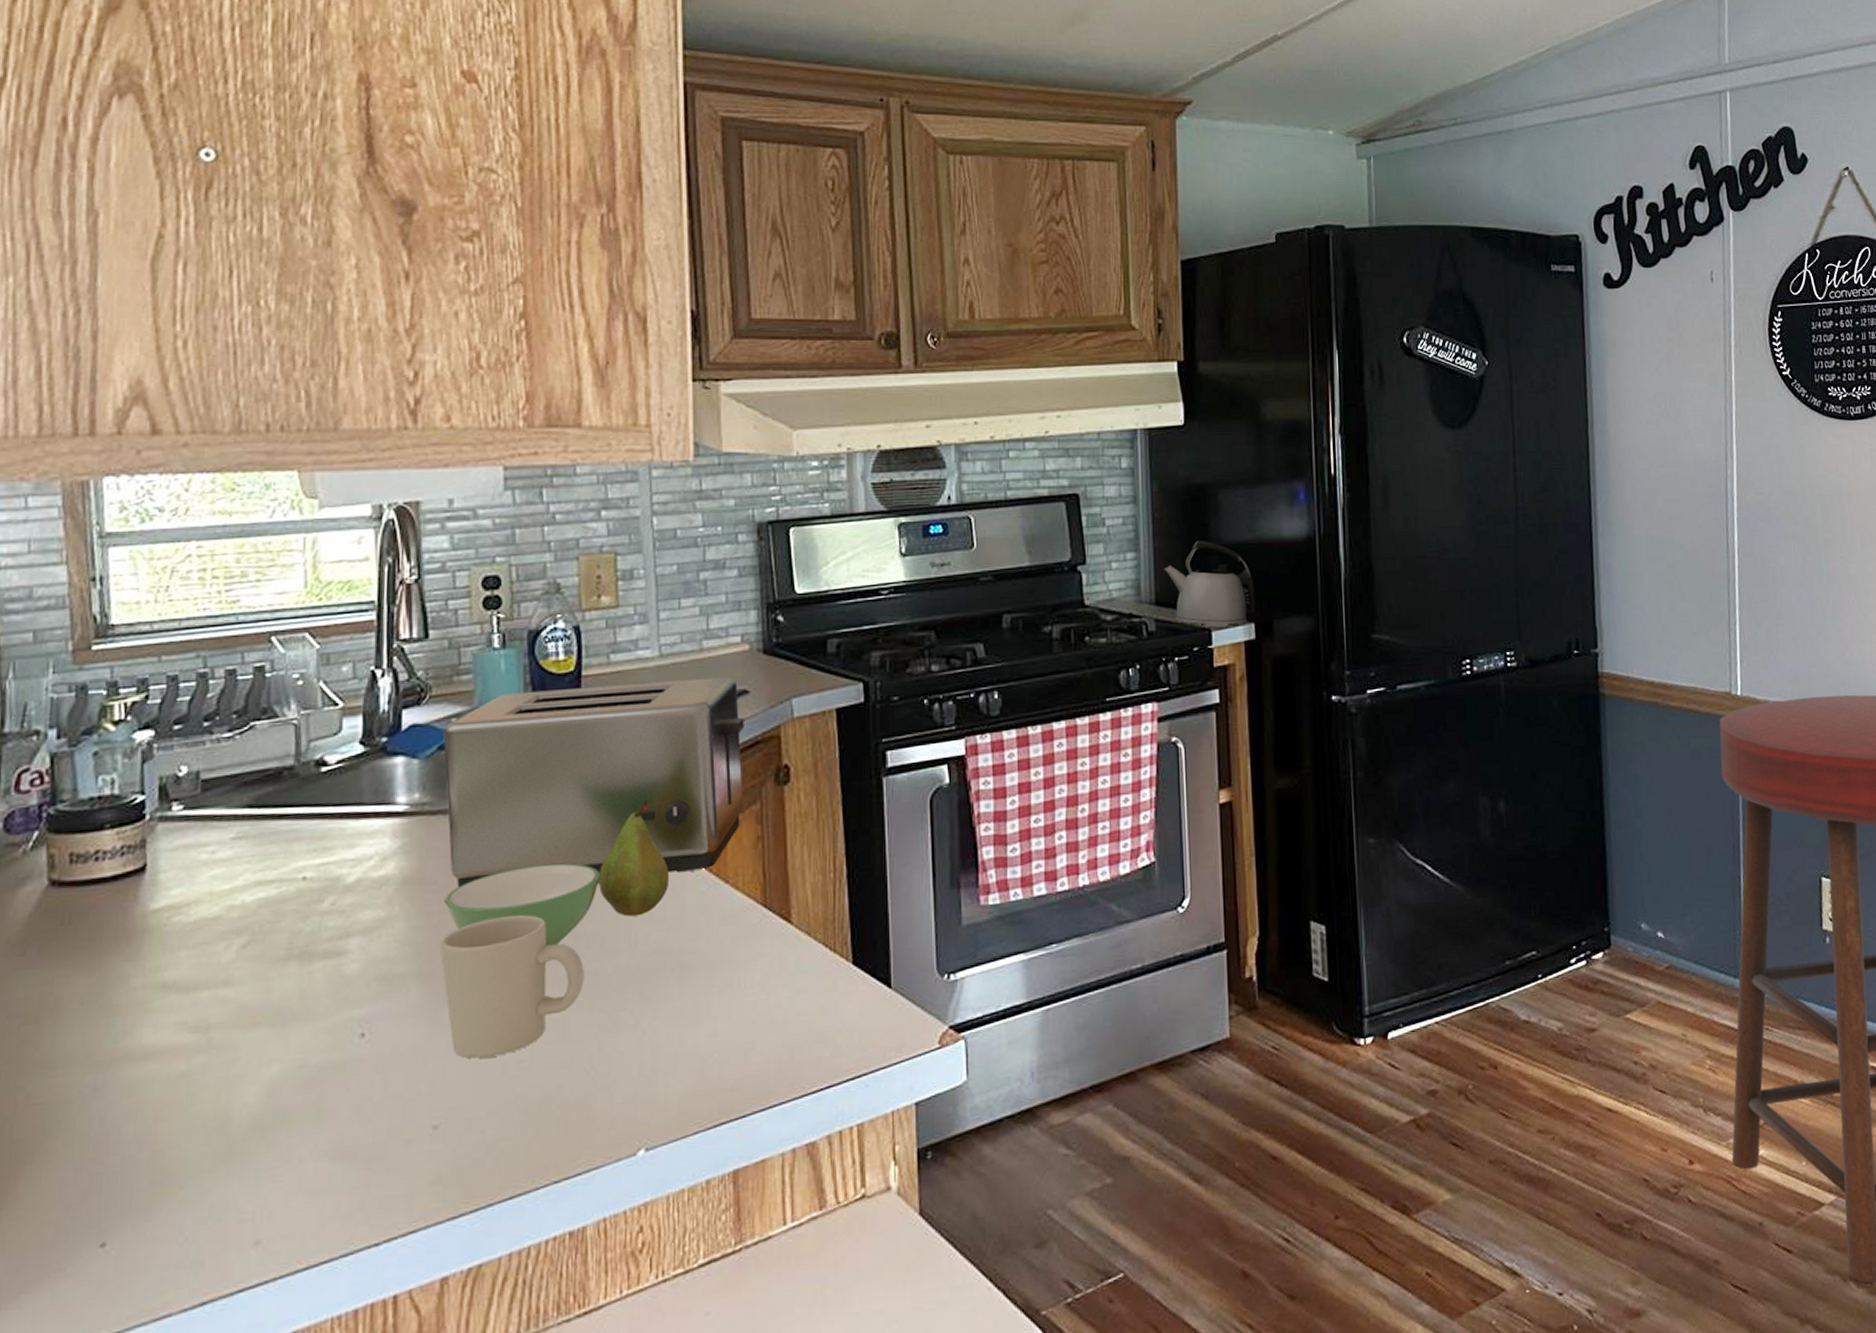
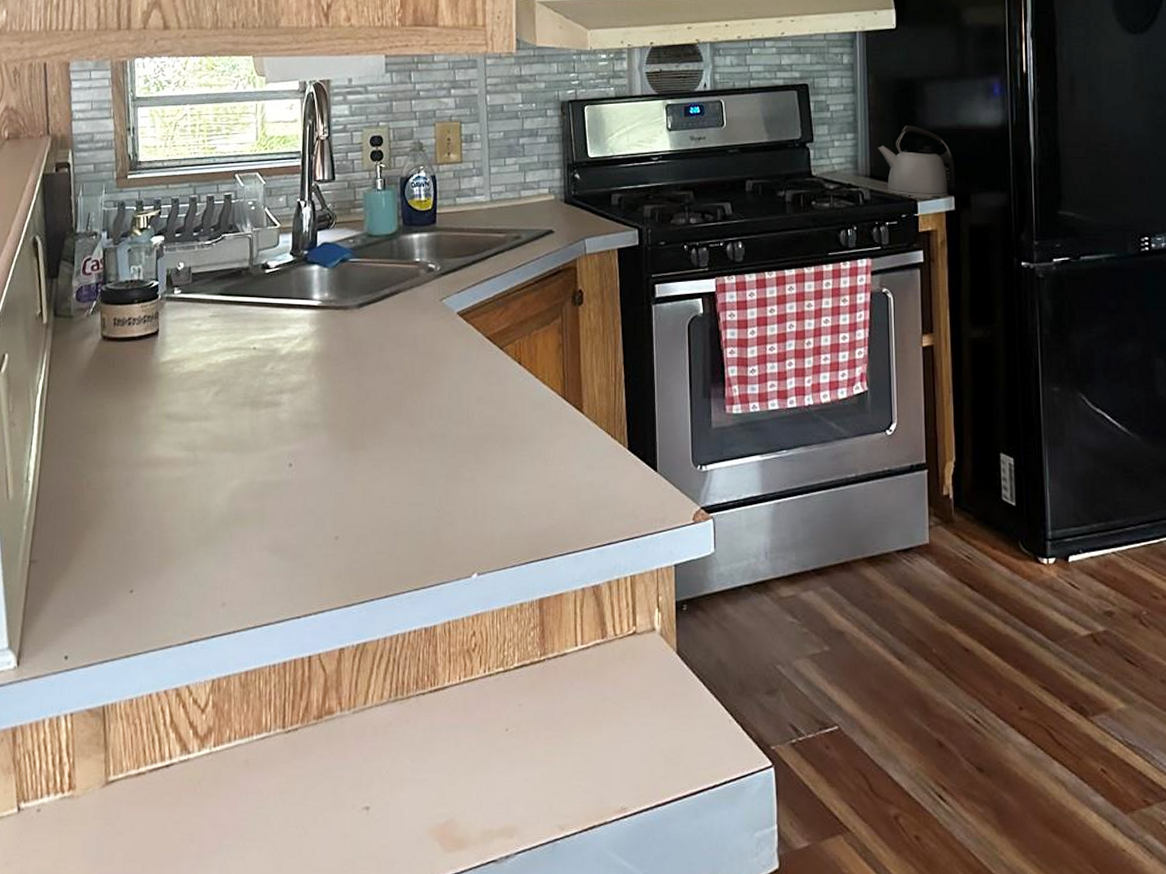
mug: present [439,914,584,1059] -> none [340,387,437,491]
toaster: present [443,677,744,888] -> none [343,219,550,367]
bowl: present [444,863,601,946] -> none [344,352,449,413]
fruit: present [599,801,669,917] -> none [447,310,496,397]

